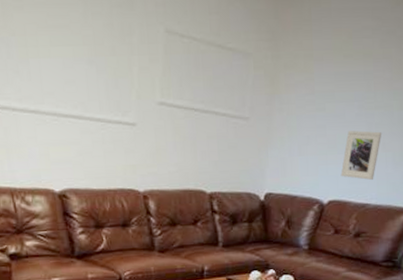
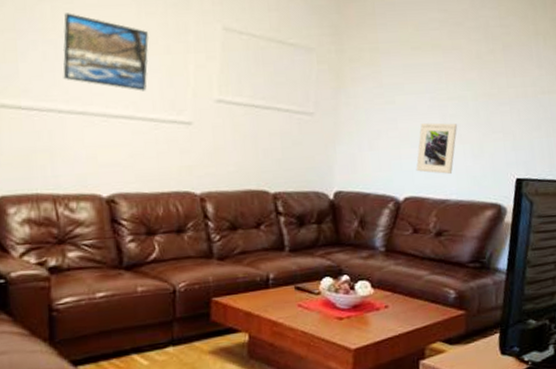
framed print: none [14,11,95,92] -> present [62,13,149,91]

